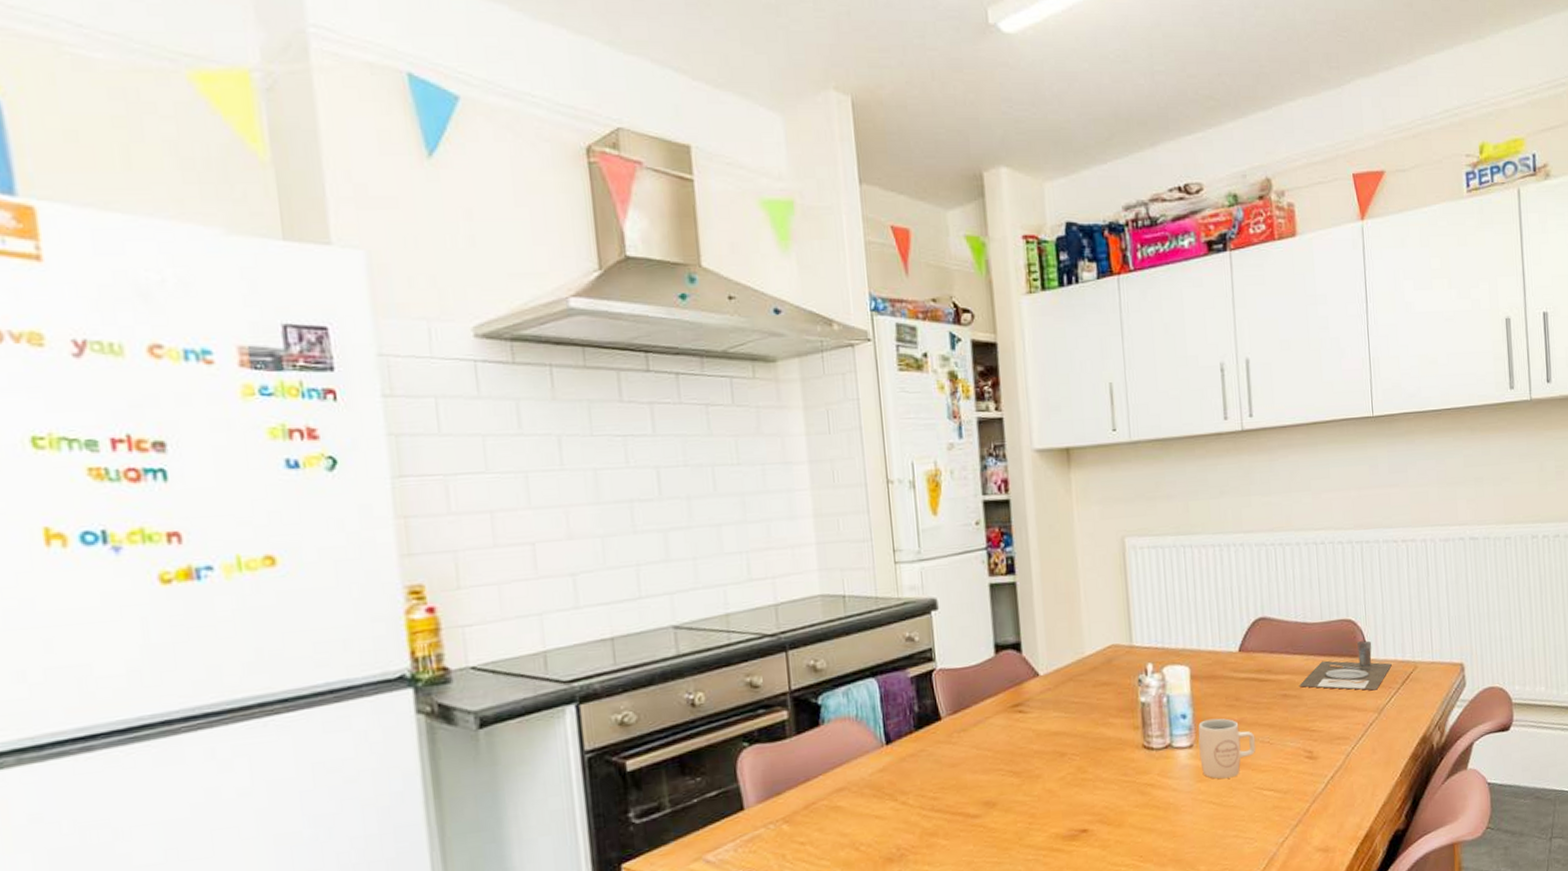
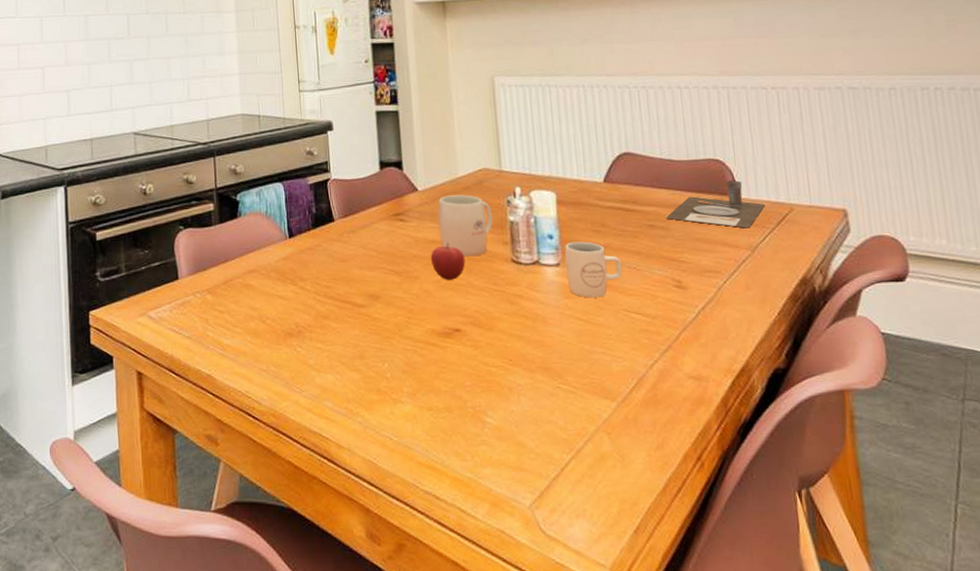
fruit: none [1054,733,1093,776] -> present [430,243,466,280]
mug: none [1062,676,1123,748] -> present [437,195,493,257]

